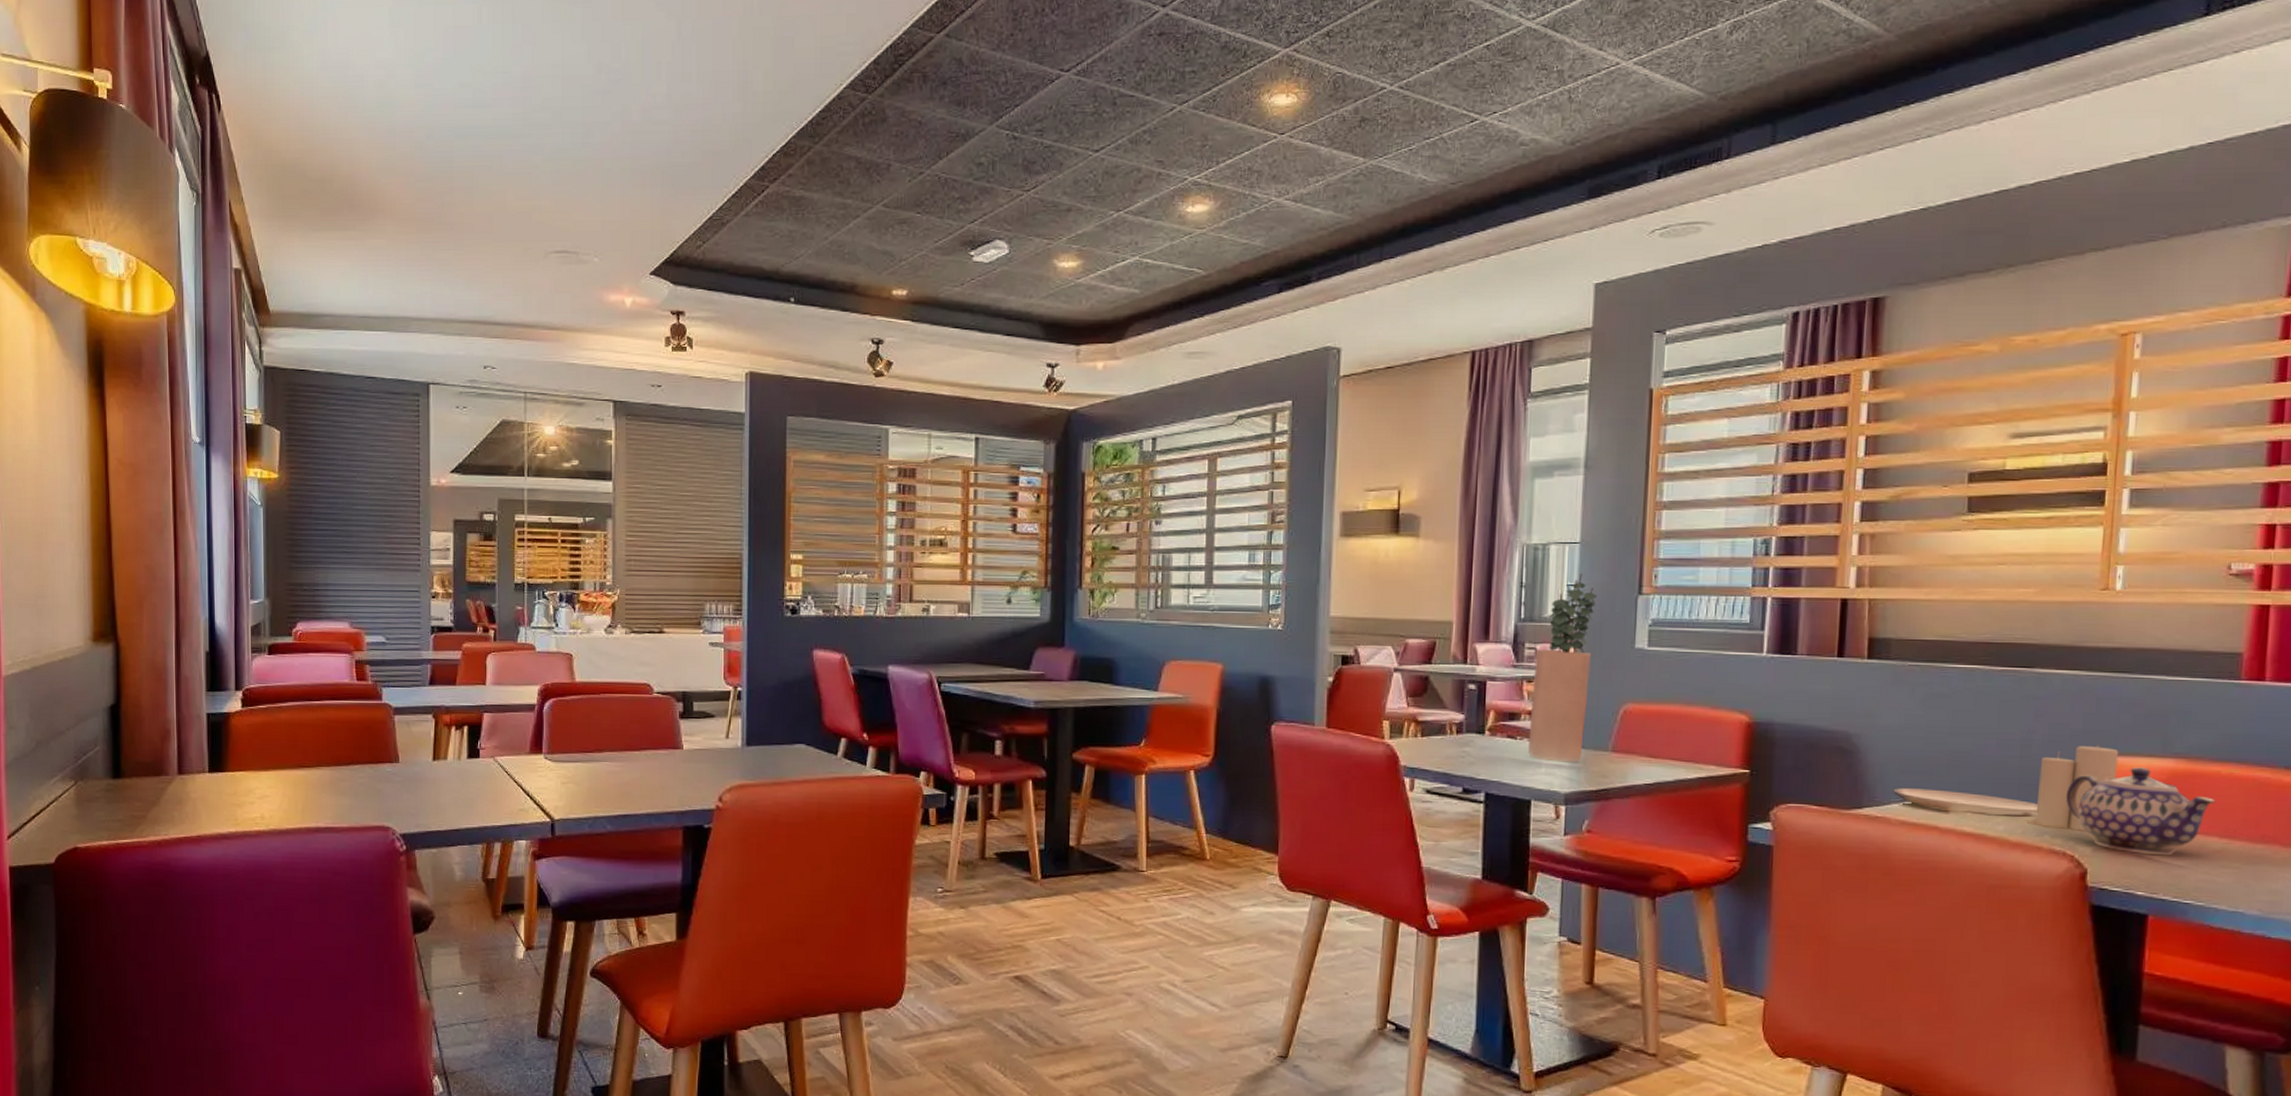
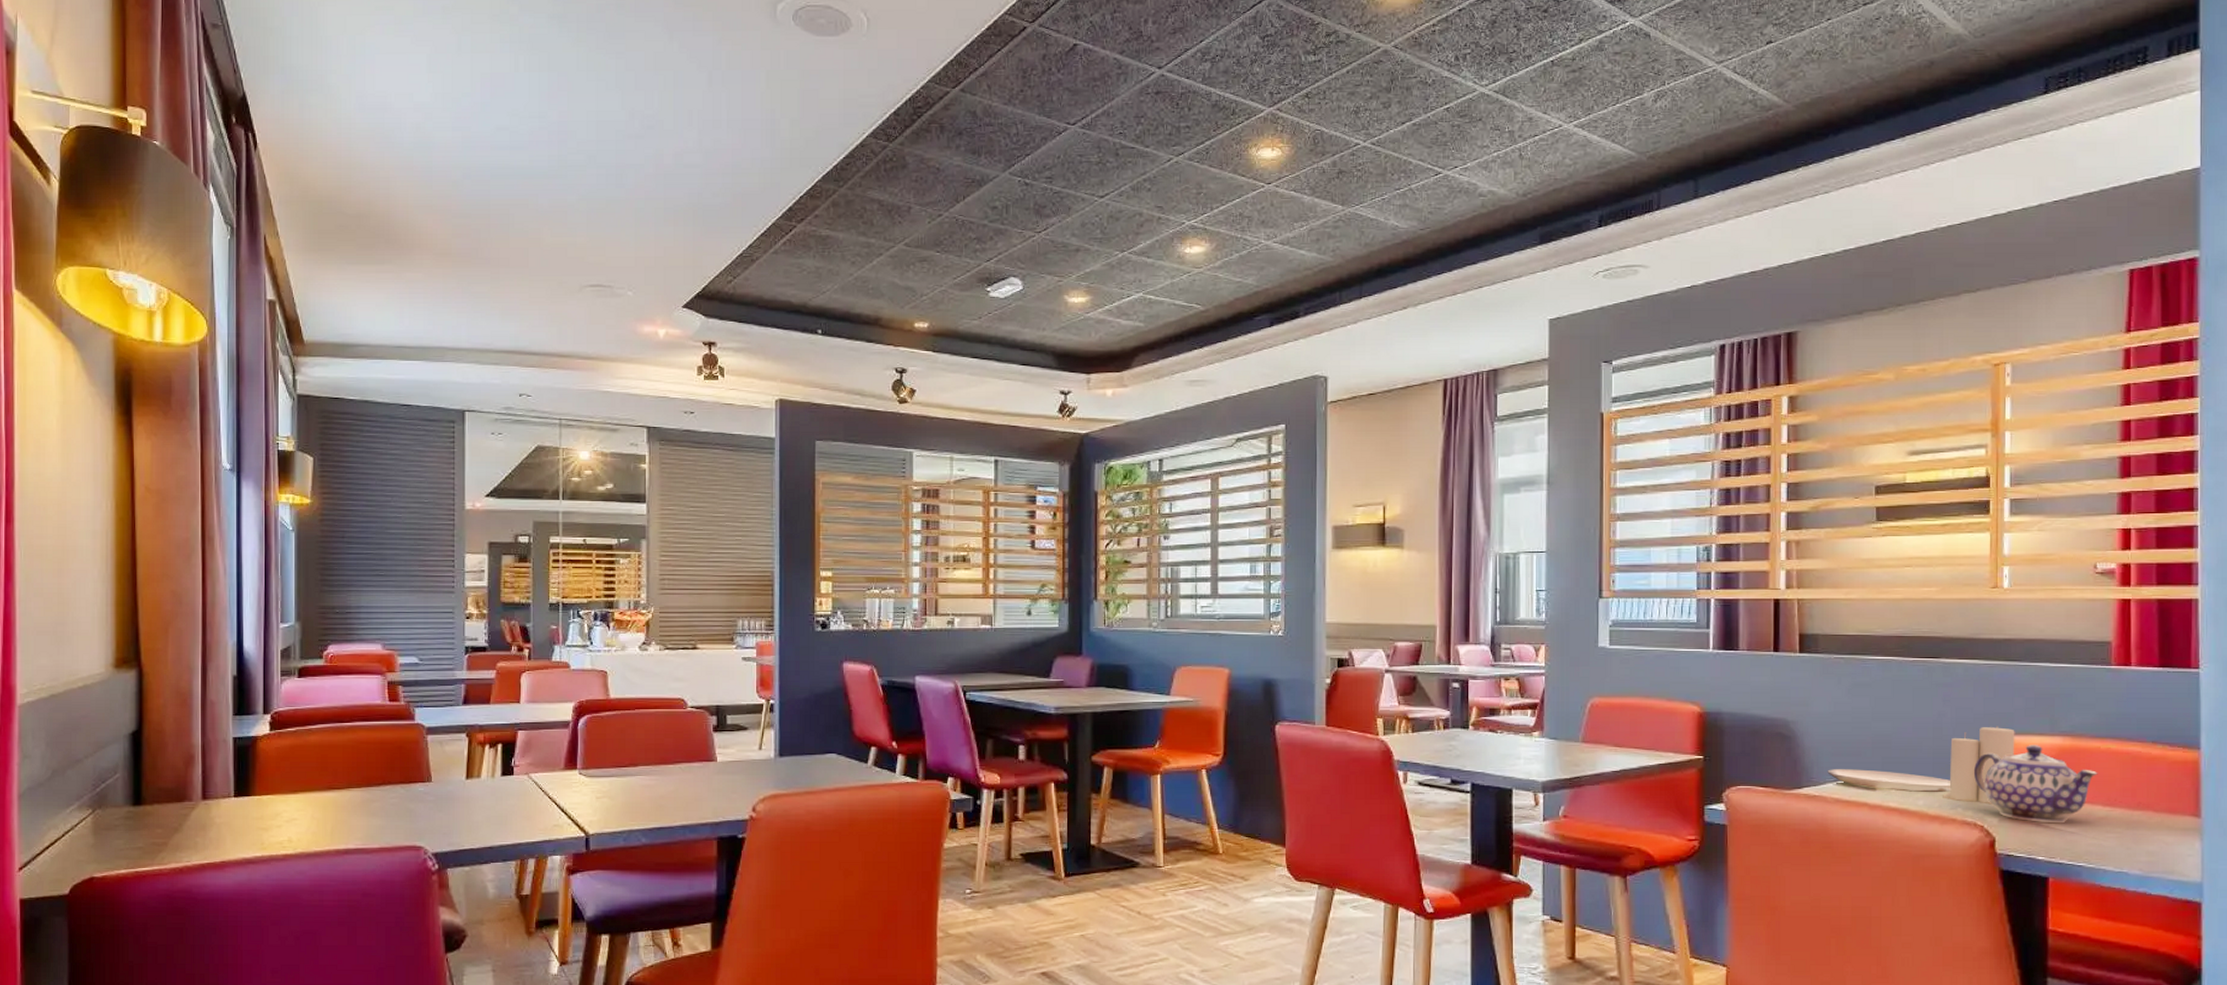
vase: present [1528,574,1597,764] -> none [1508,580,1563,755]

